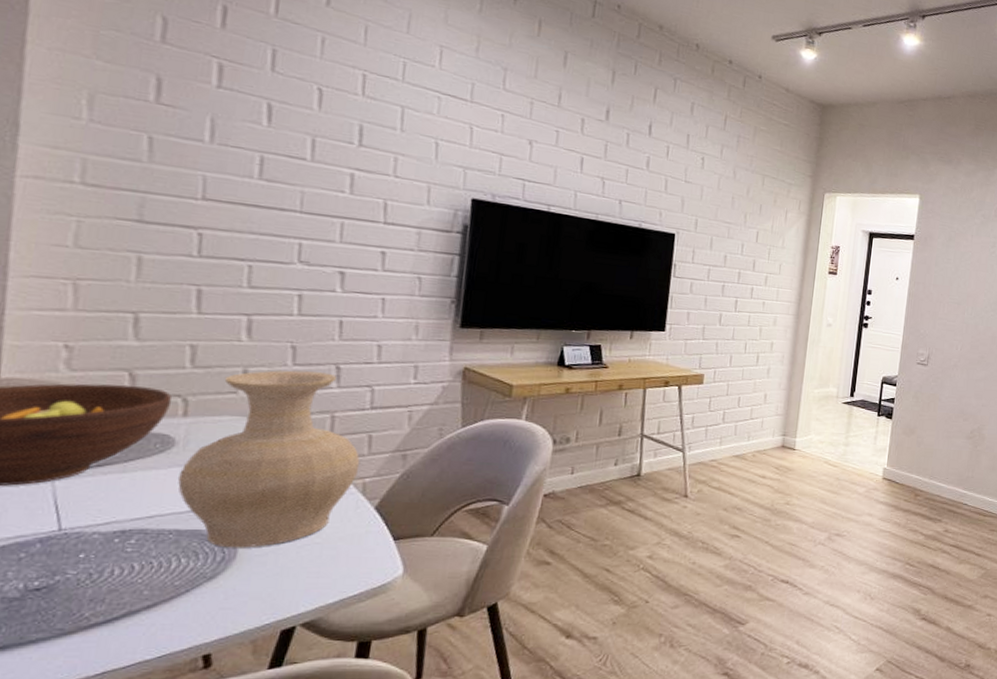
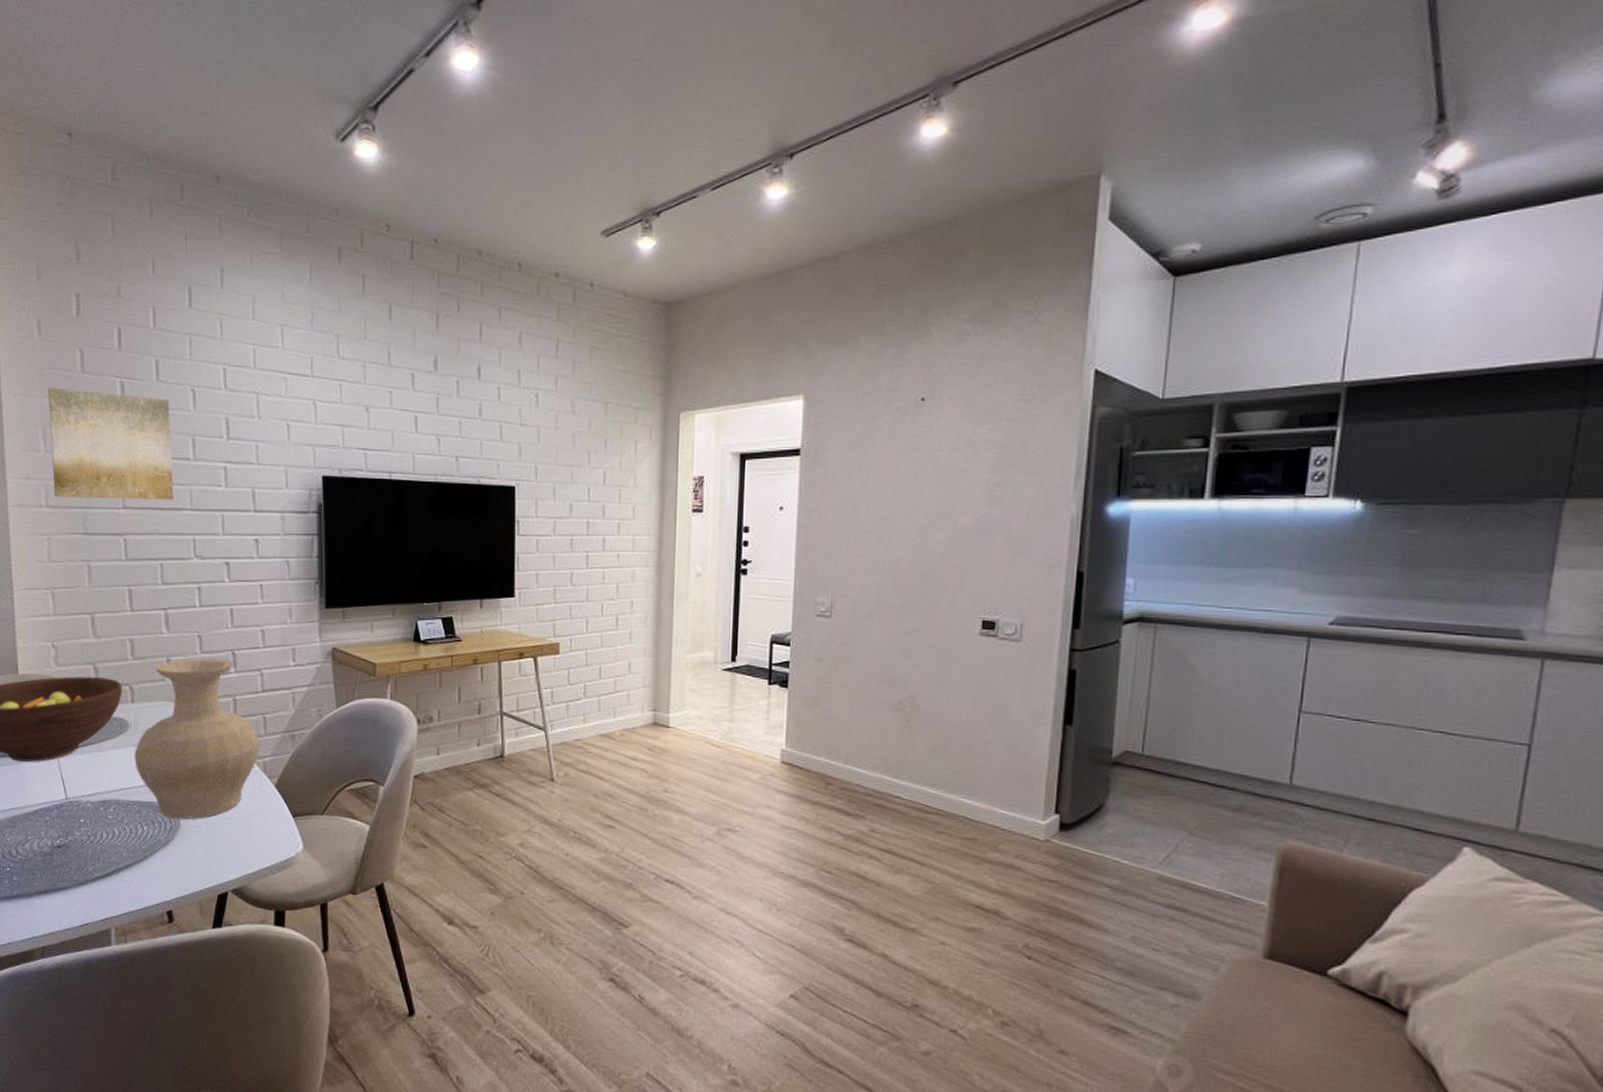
wall art: none [95,50,286,199] -> present [48,387,173,500]

